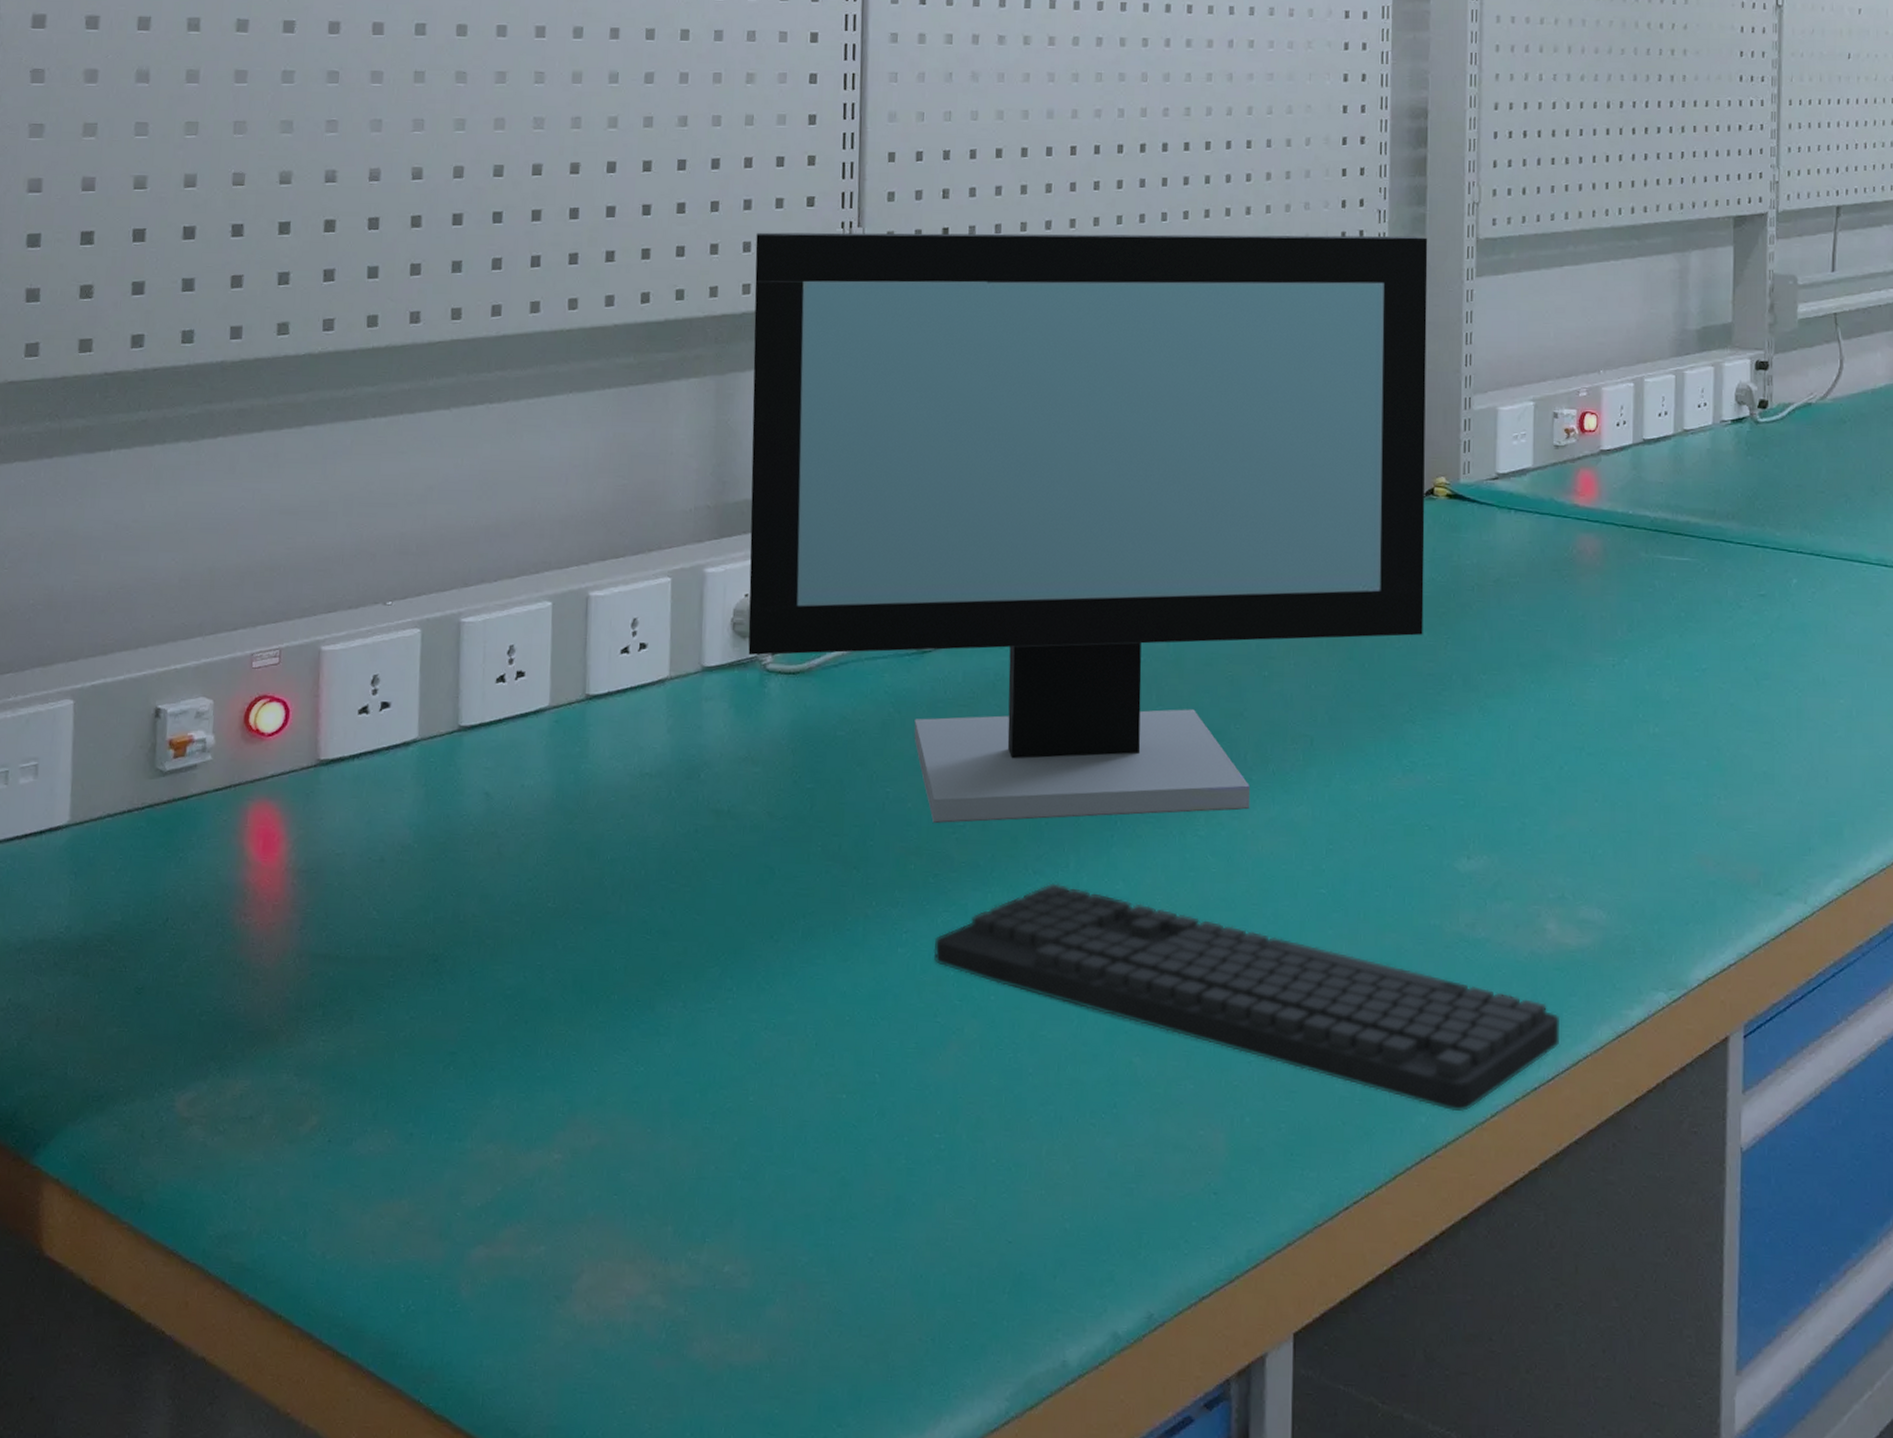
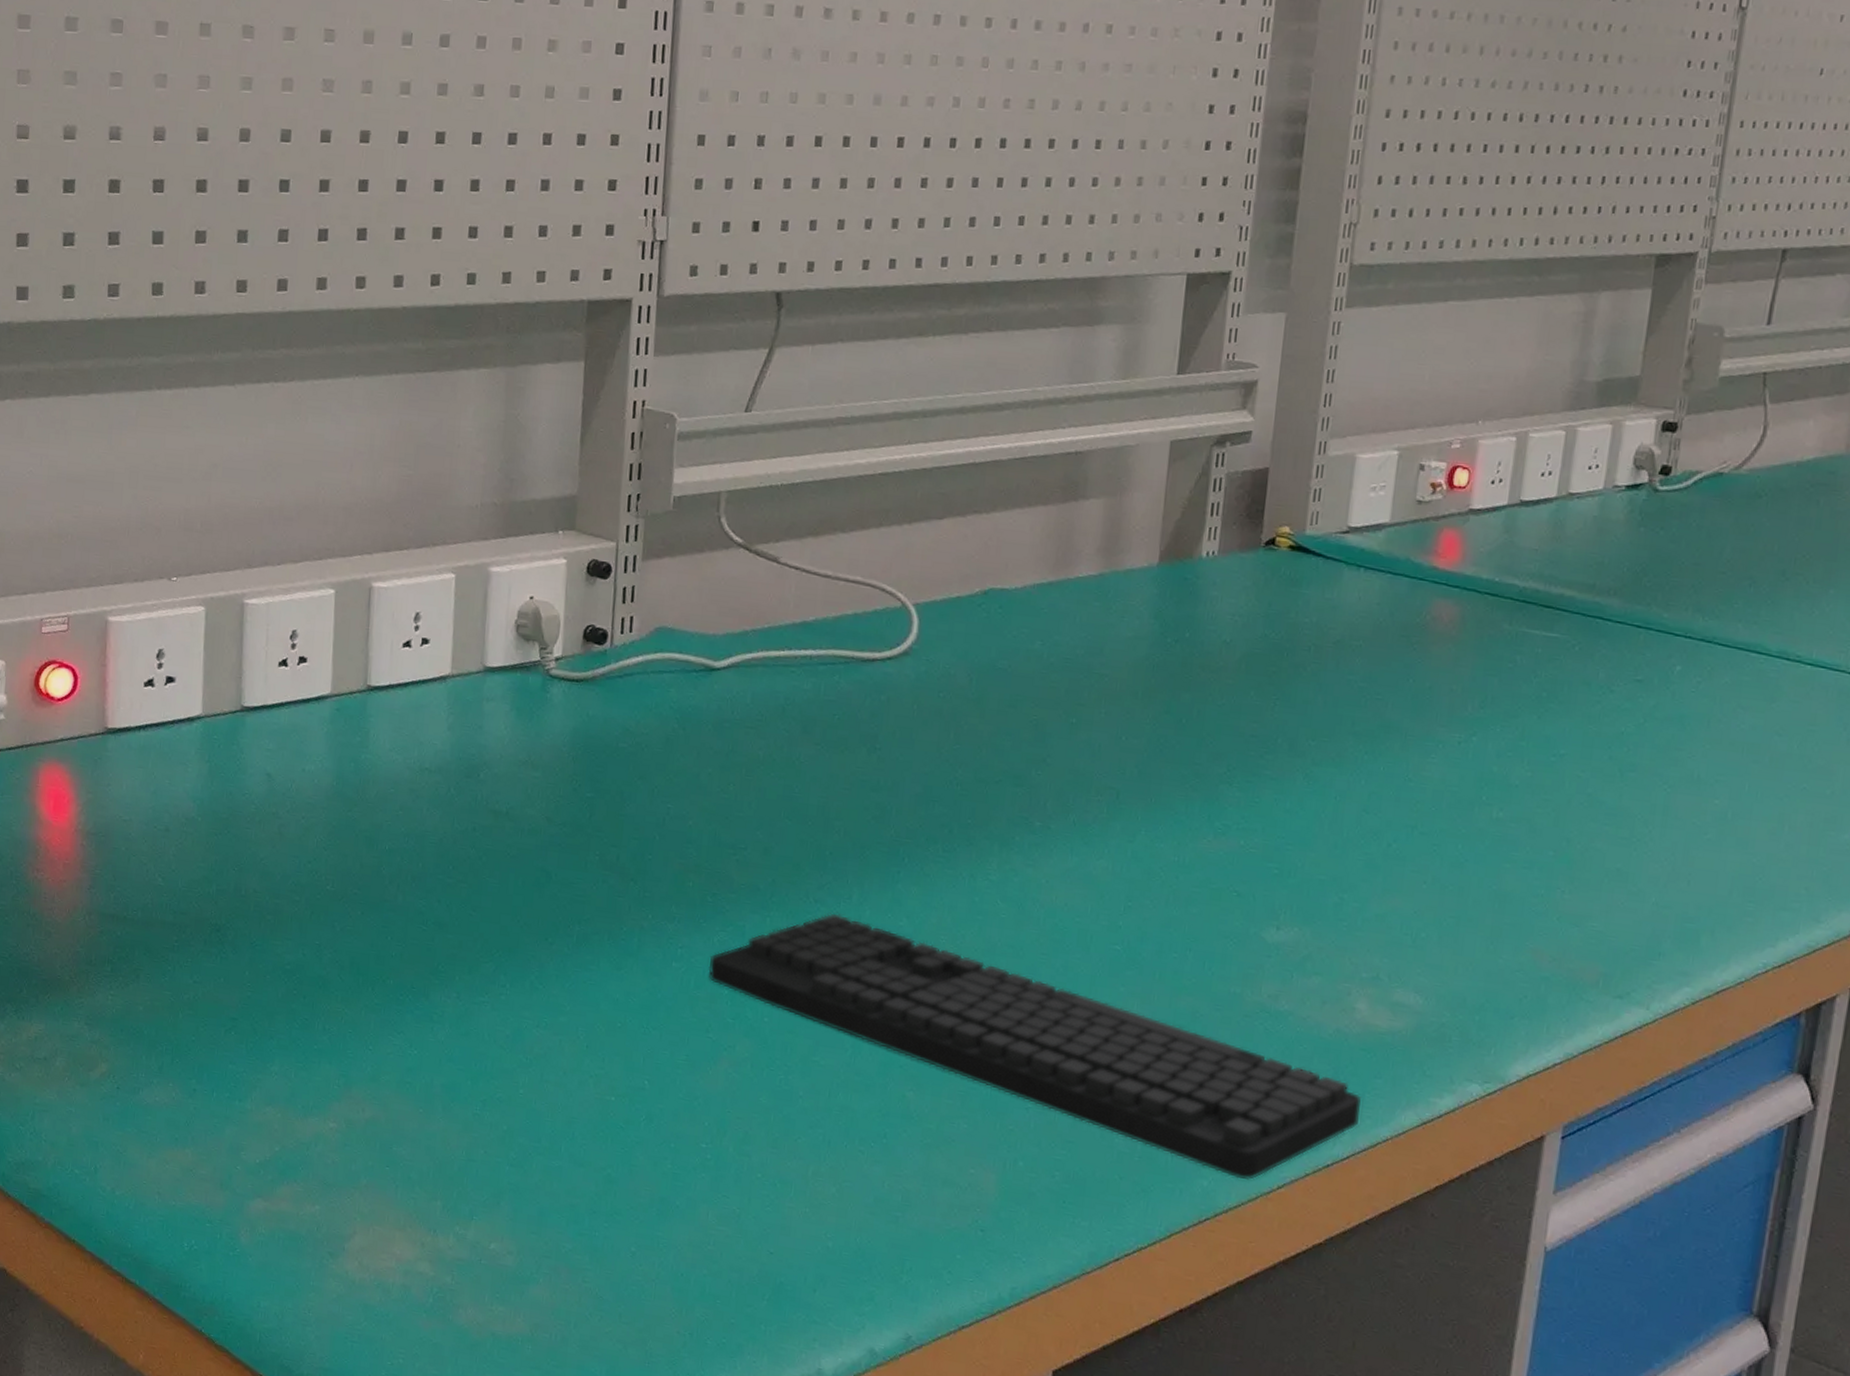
computer monitor: present [748,232,1428,823] -> none [531,215,1294,859]

